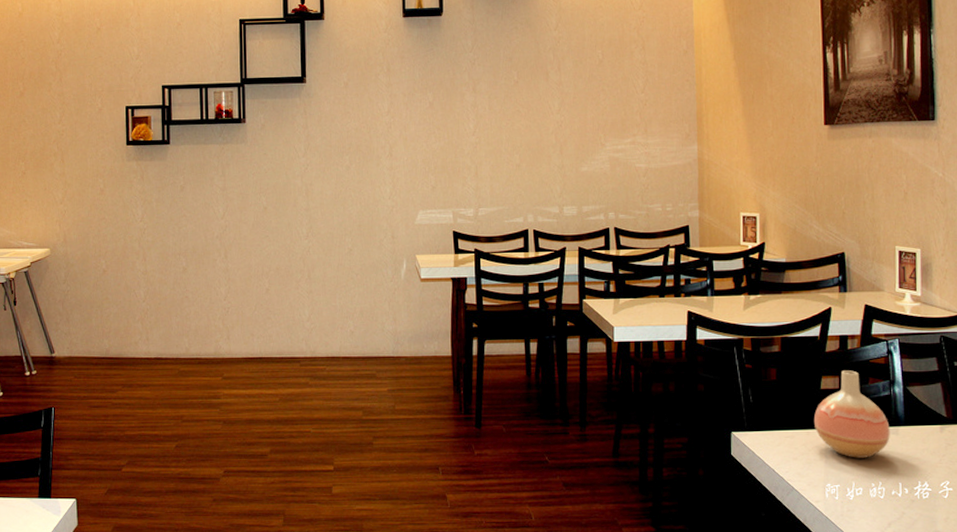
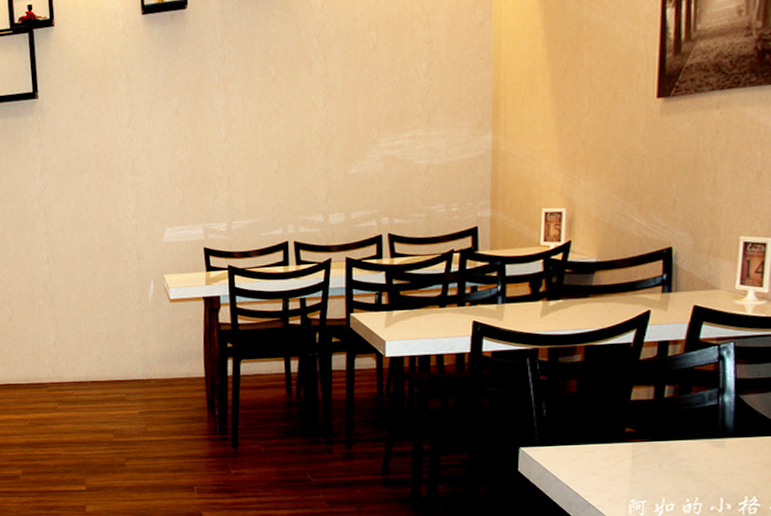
vase: present [813,370,890,458] -> none [619,379,714,473]

